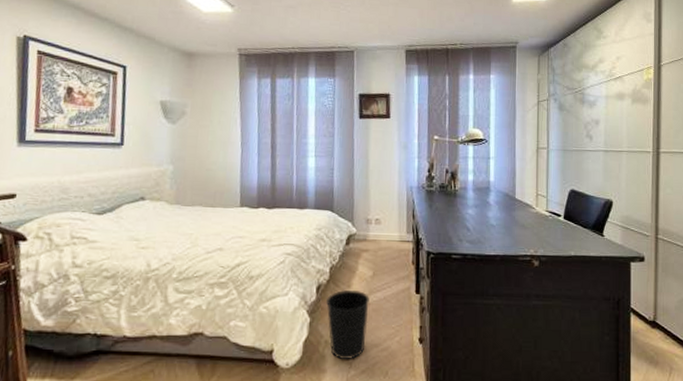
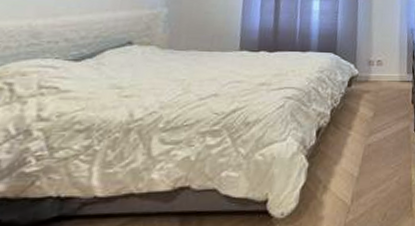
wastebasket: present [326,289,370,360] -> none [326,131,370,205]

